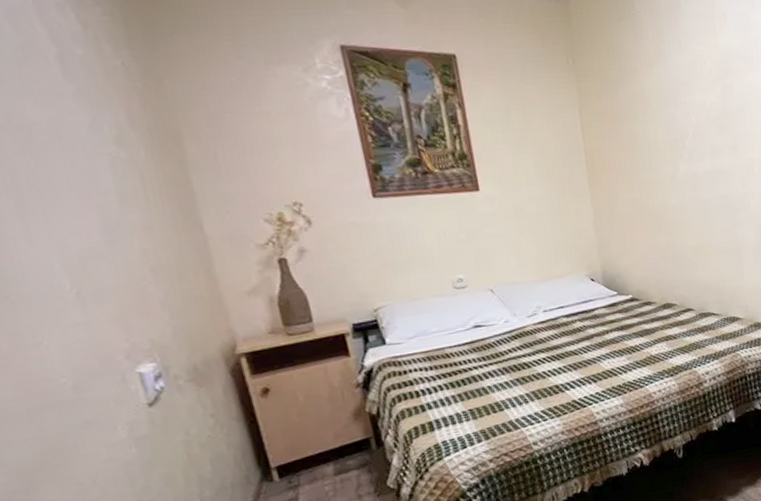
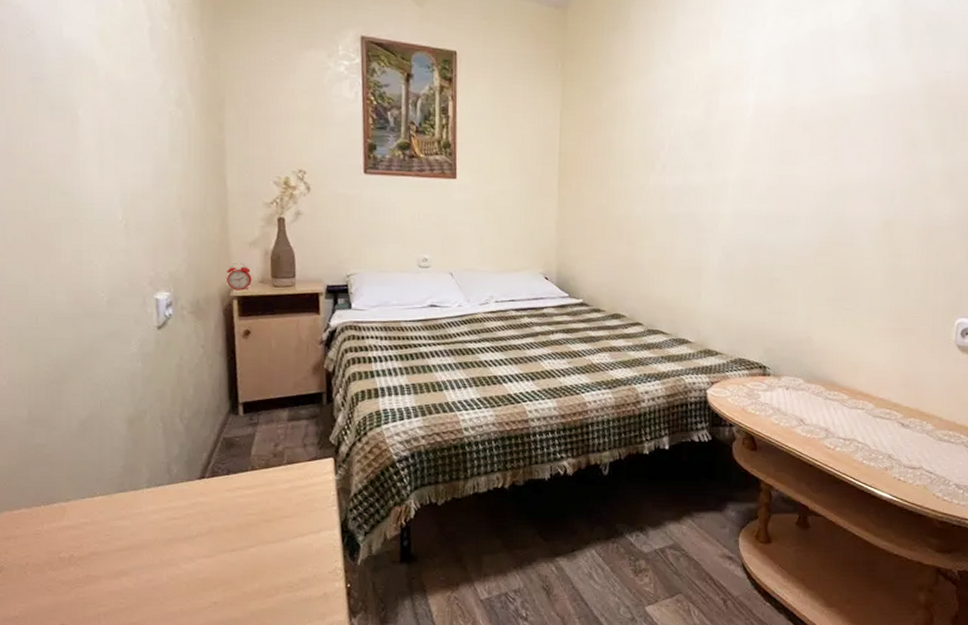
alarm clock: none [225,314,260,348] -> present [227,262,252,291]

